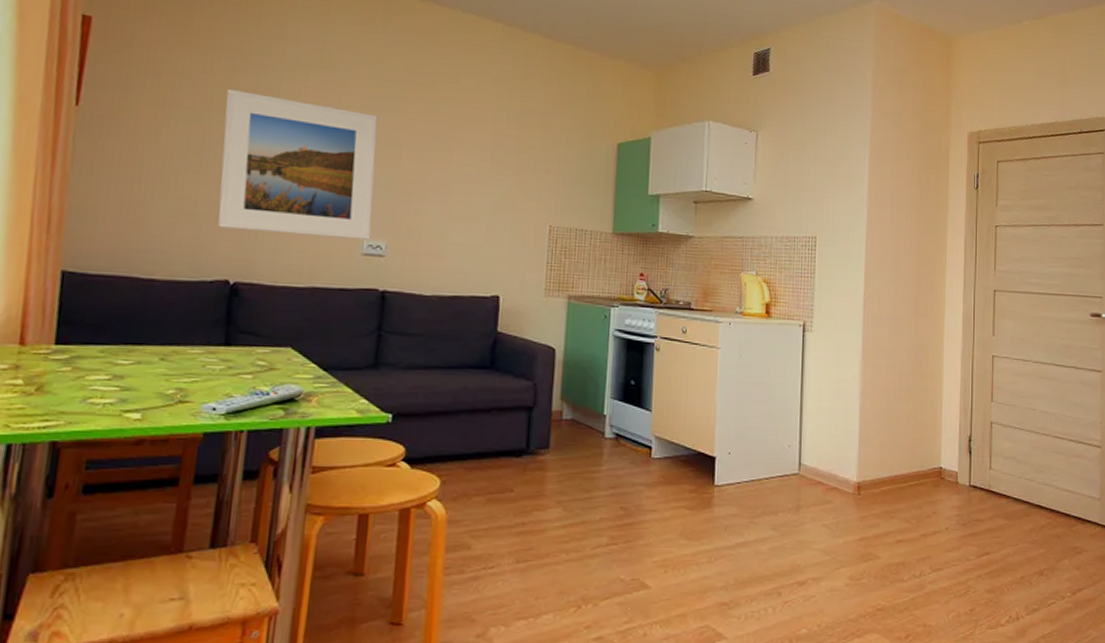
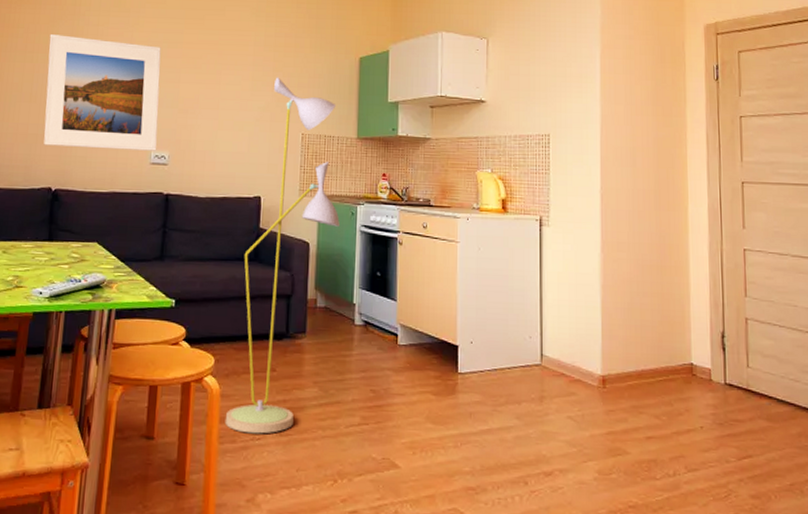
floor lamp: none [451,160,591,562] -> present [224,77,340,434]

